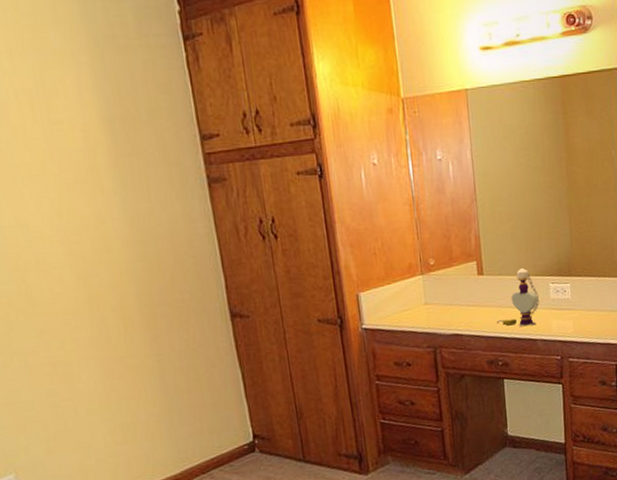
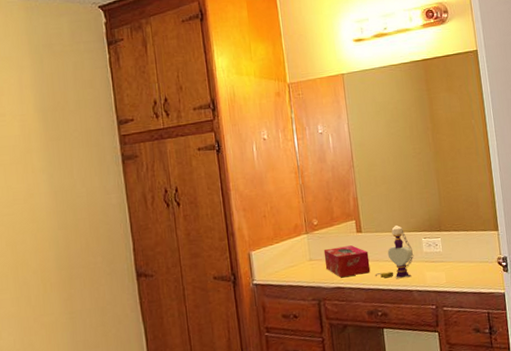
tissue box: none [440,289,492,324] -> present [323,245,371,278]

